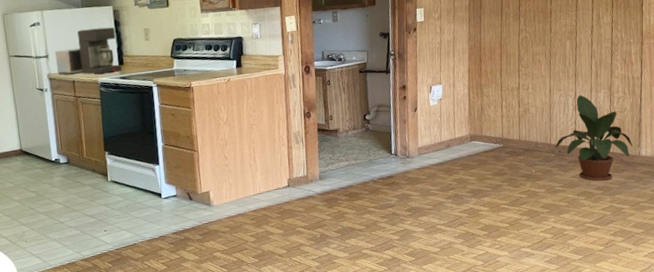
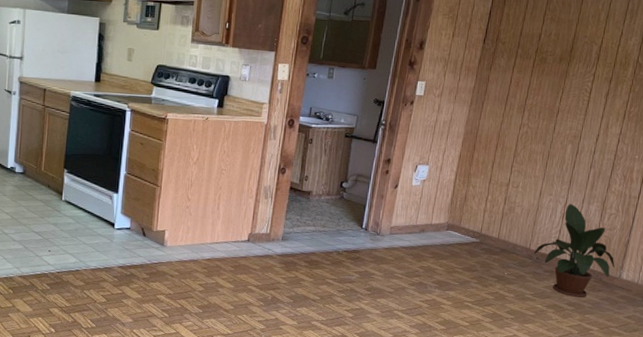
toaster: present [54,47,83,76] -> none [29,53,58,83]
coffee maker: present [77,27,122,75] -> none [55,37,98,88]

